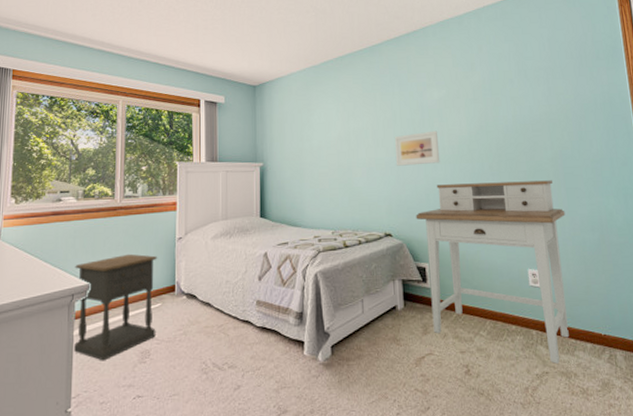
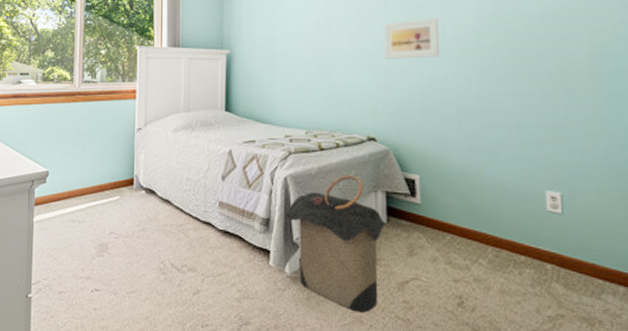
nightstand: present [74,253,158,360] -> none [34,142,117,249]
laundry hamper: none [317,268,404,390] -> present [286,175,387,313]
desk: present [416,180,569,364] -> none [406,83,602,307]

